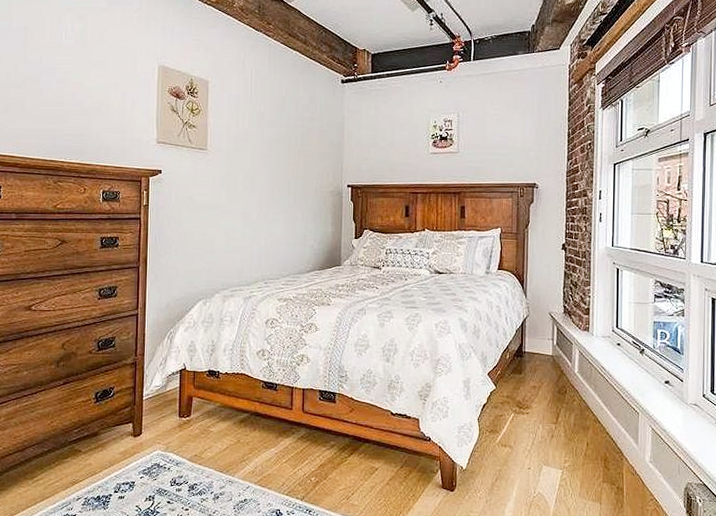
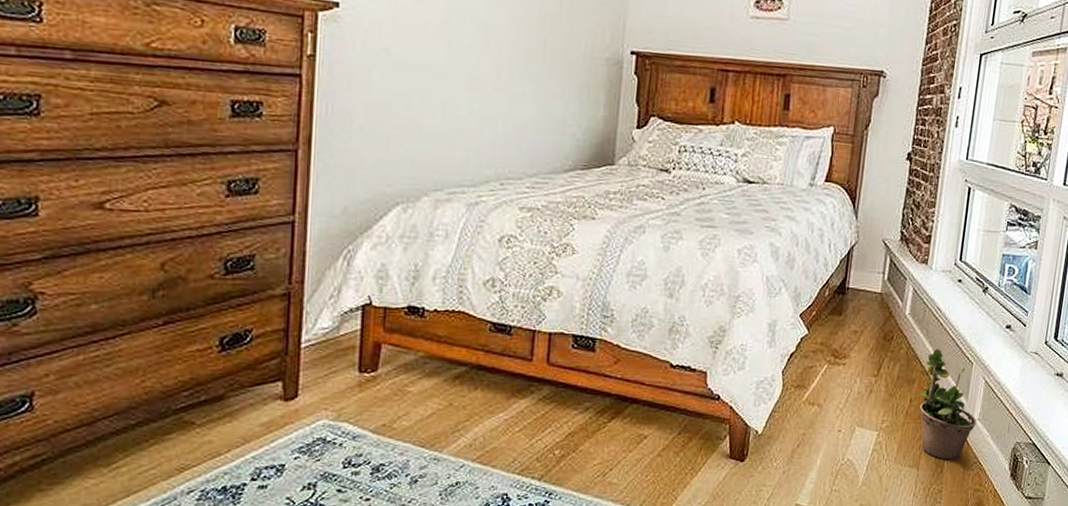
potted plant: none [595,396,649,497] -> present [920,343,977,460]

